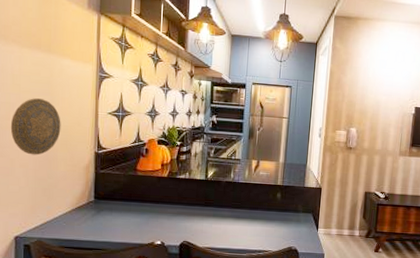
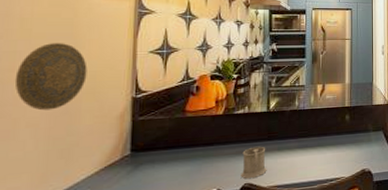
mug: none [180,210,203,238] -> present [240,146,267,179]

